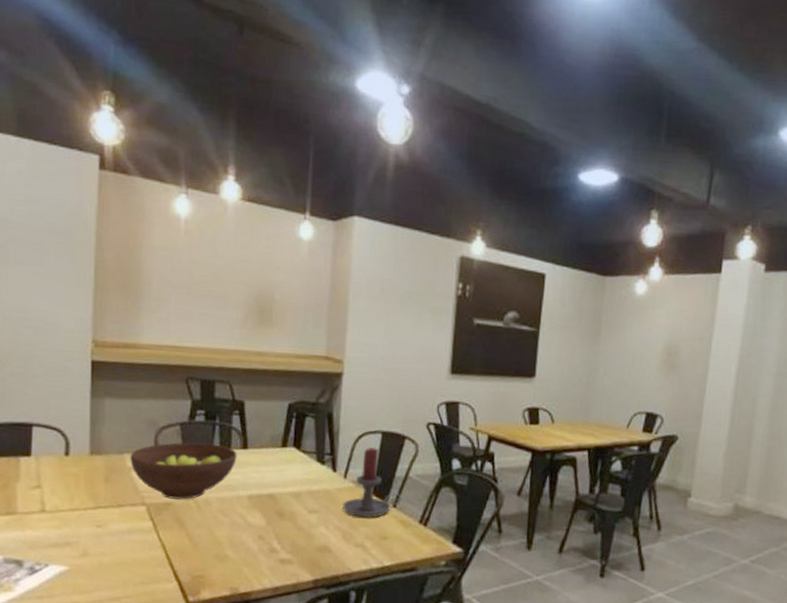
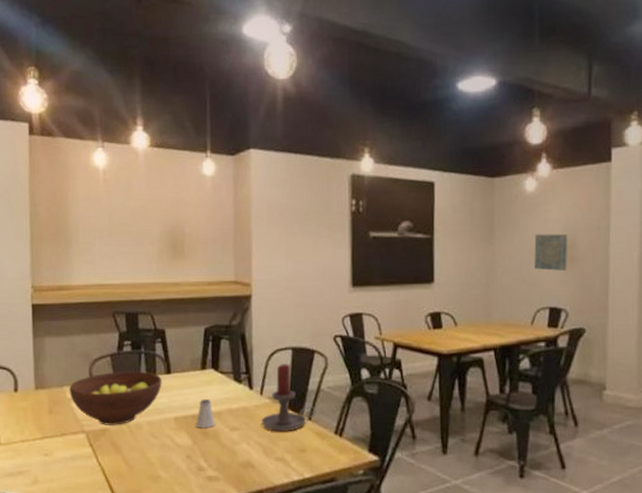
saltshaker: none [271,477,293,509] -> present [196,398,215,429]
wall art: none [636,338,672,377] -> present [534,233,568,271]

